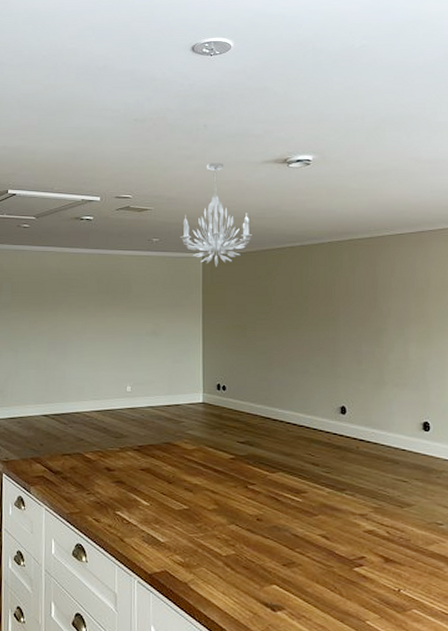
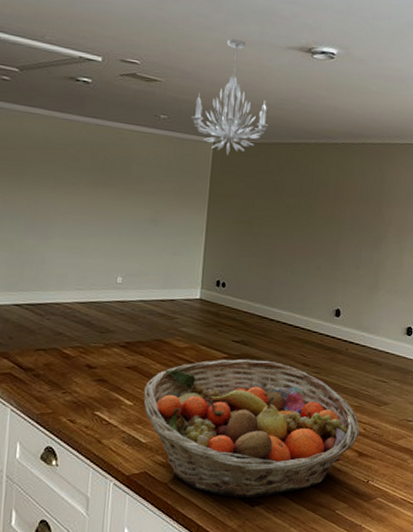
fruit basket: none [158,459,383,603] -> present [143,358,360,498]

